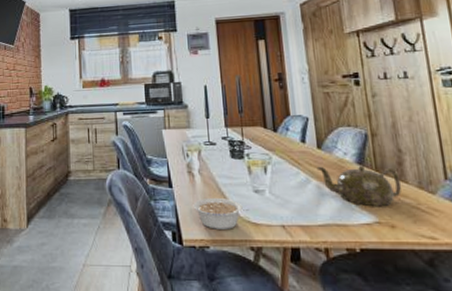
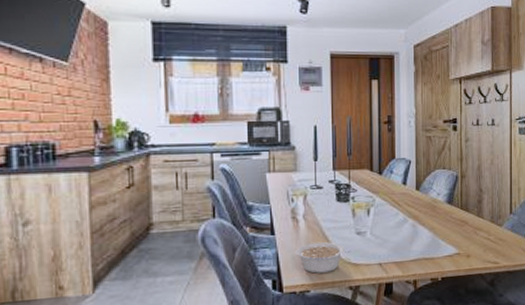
teapot: present [316,165,401,207] -> none [413,204,478,241]

